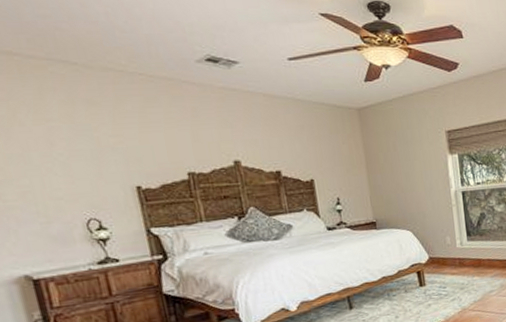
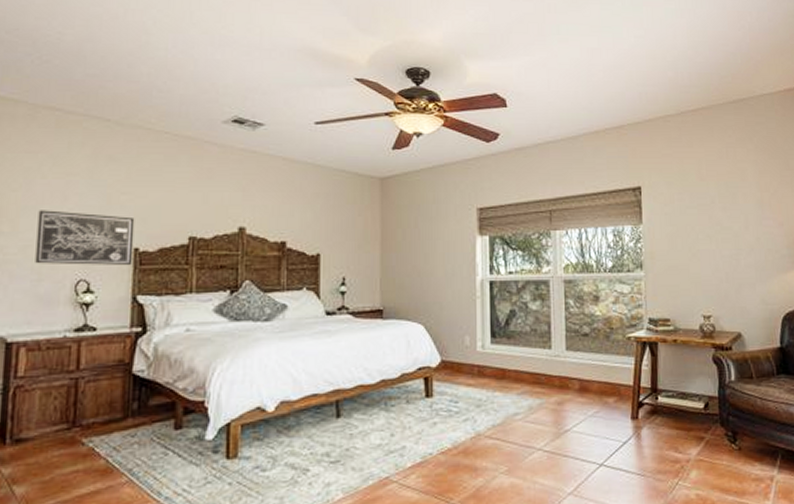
wall art: none [27,156,139,208] -> present [35,210,135,265]

